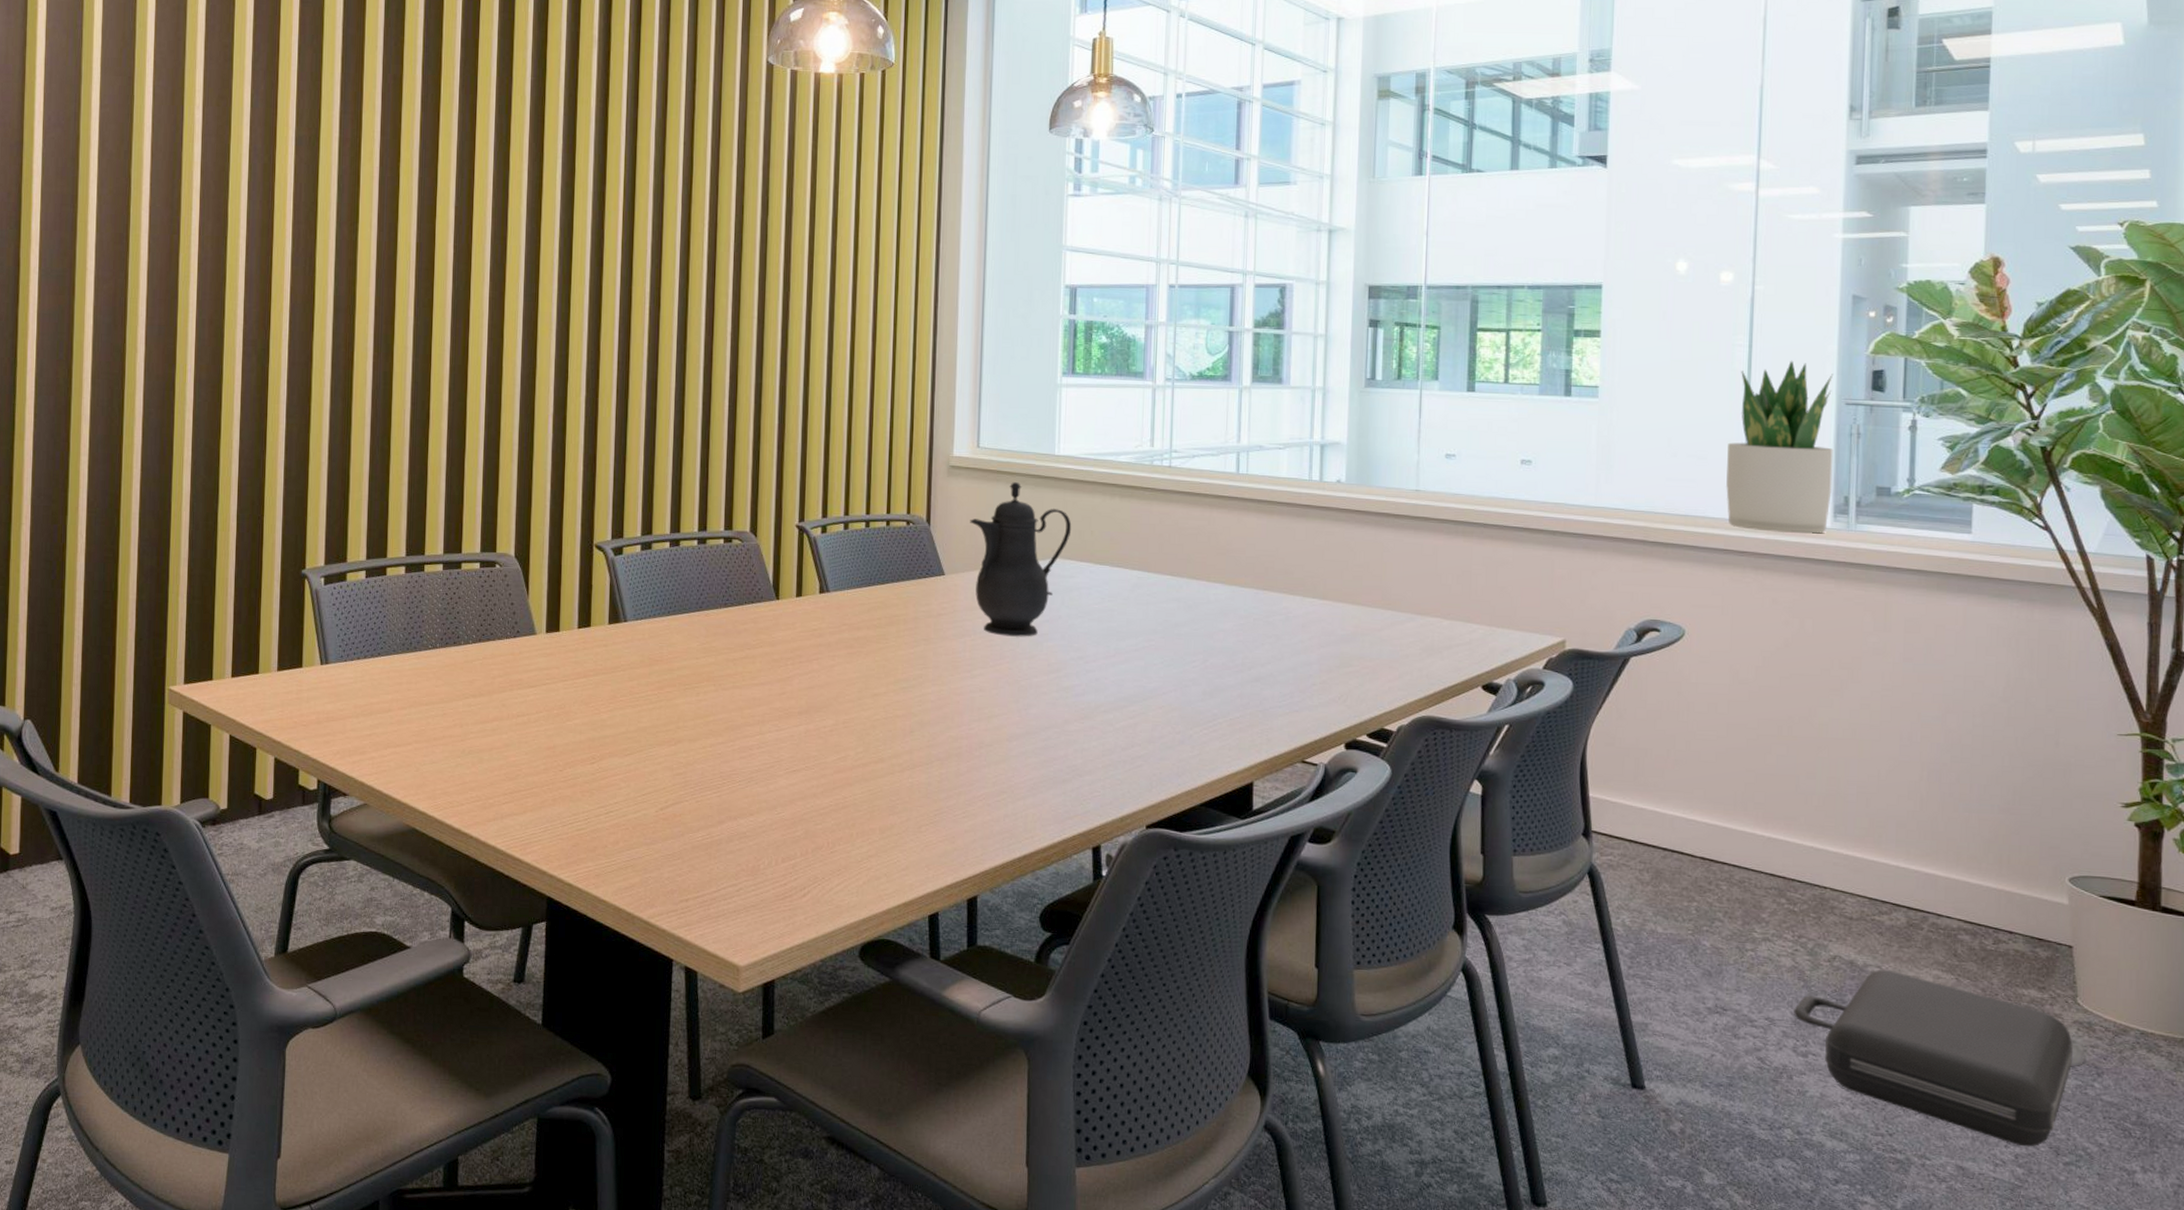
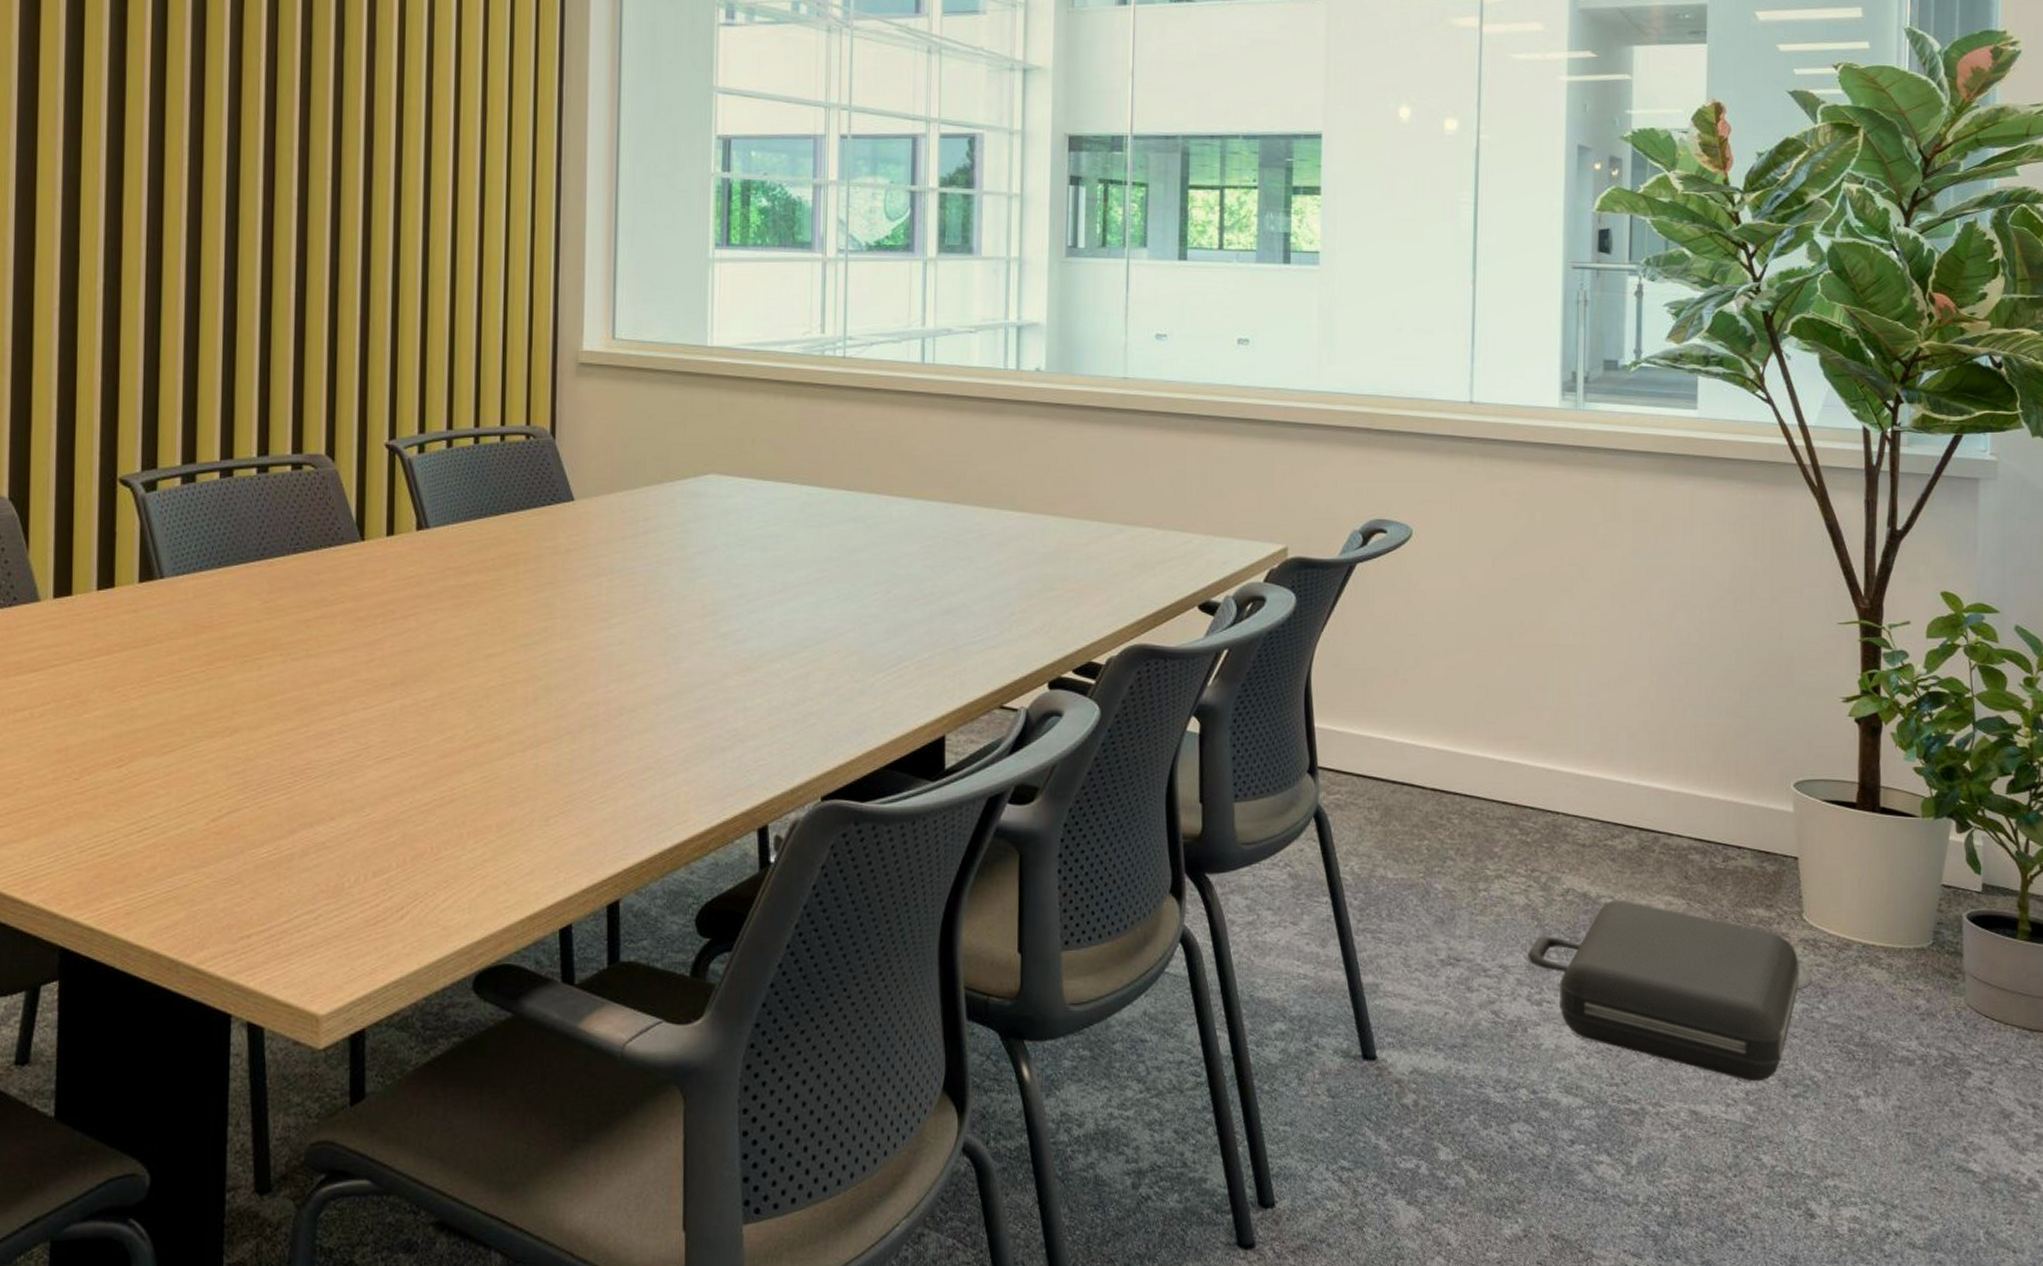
coffeepot: present [970,482,1072,637] -> none [604,381,729,574]
planter: present [1726,360,1834,534] -> none [1453,219,1561,416]

